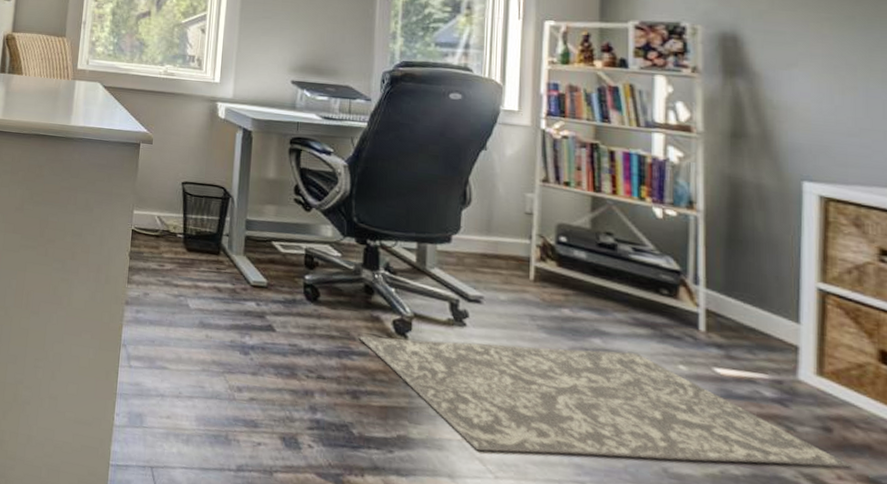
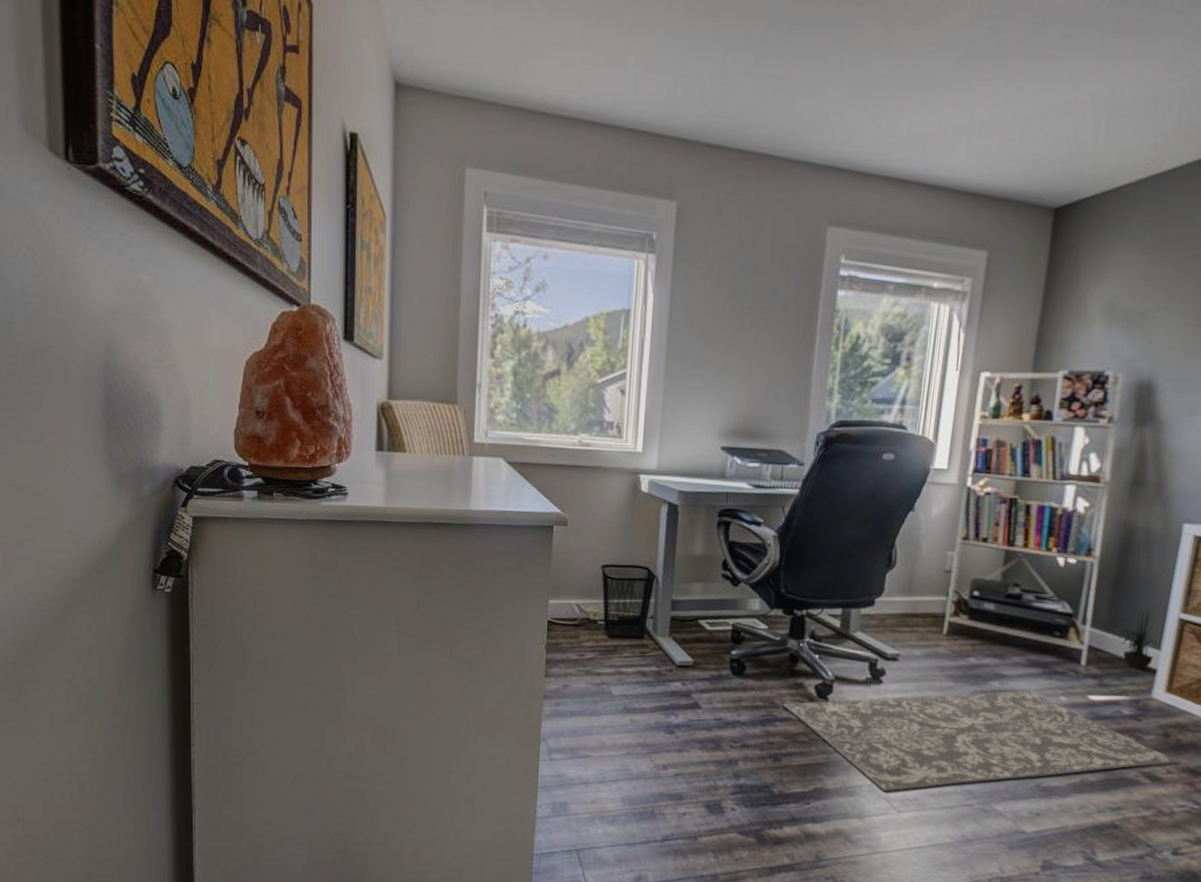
potted plant: none [742,269,799,345] -> present [1118,605,1160,670]

